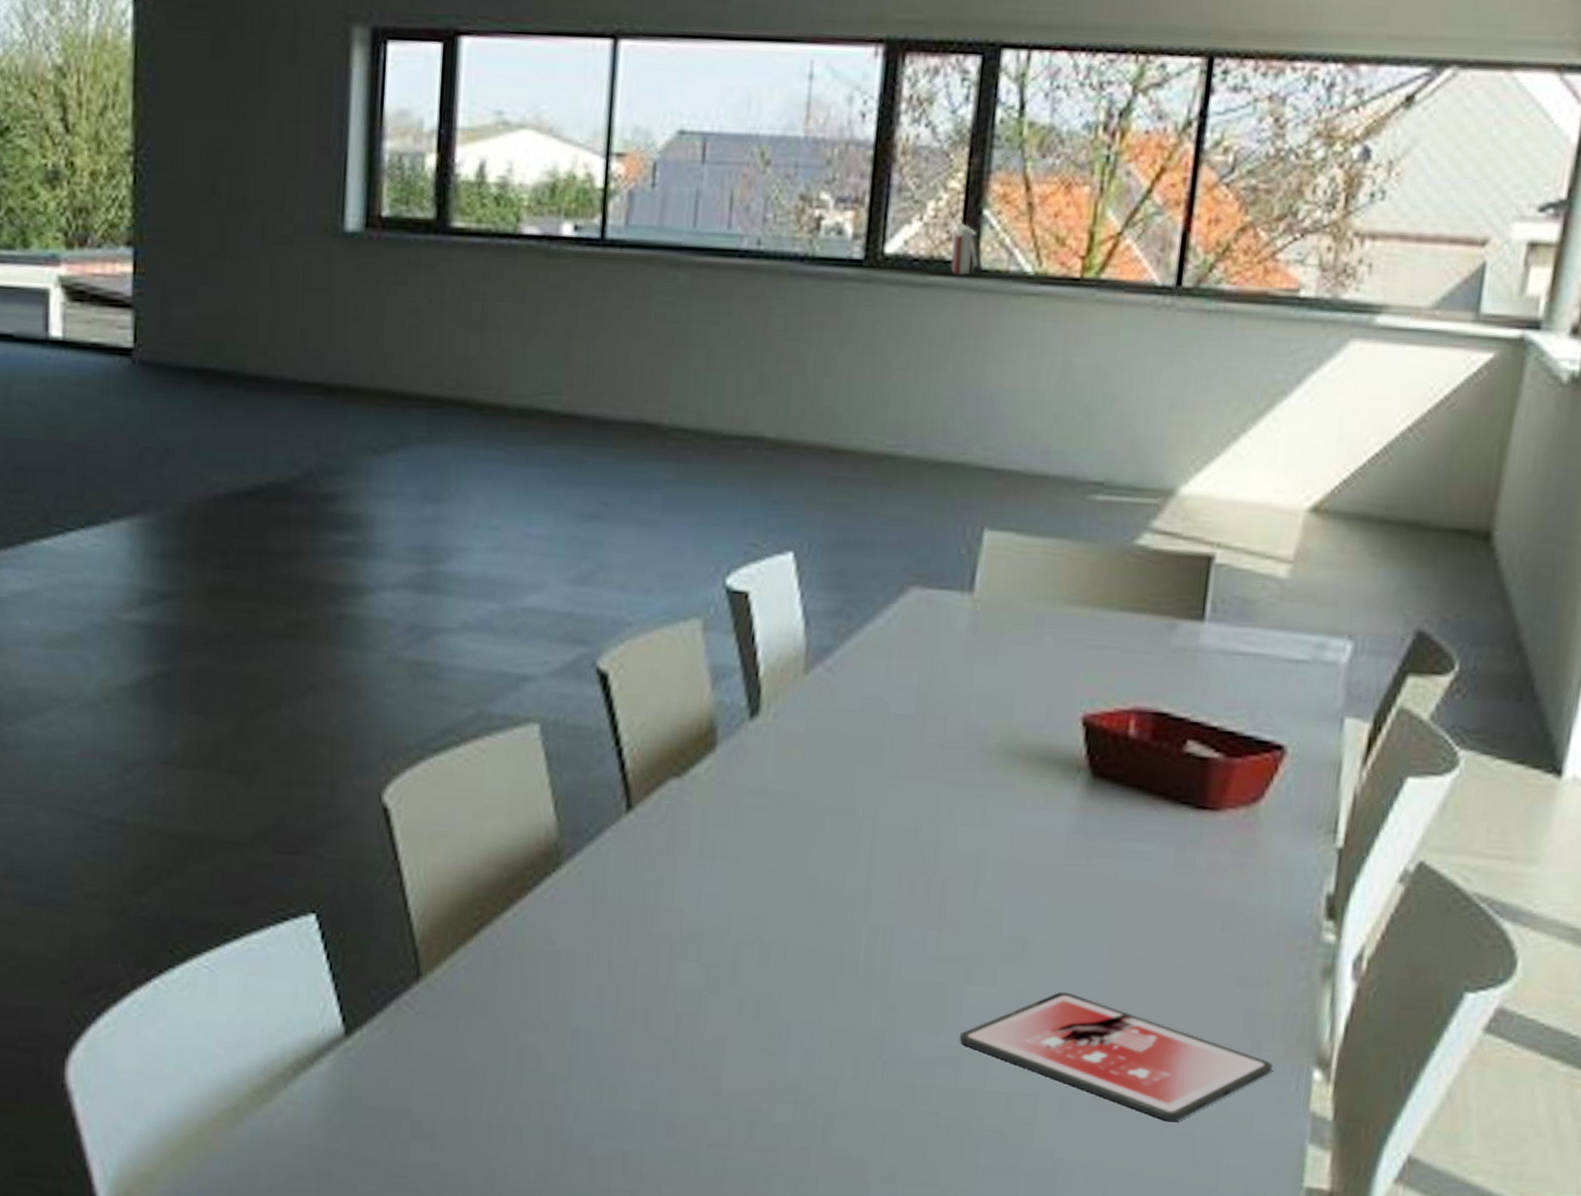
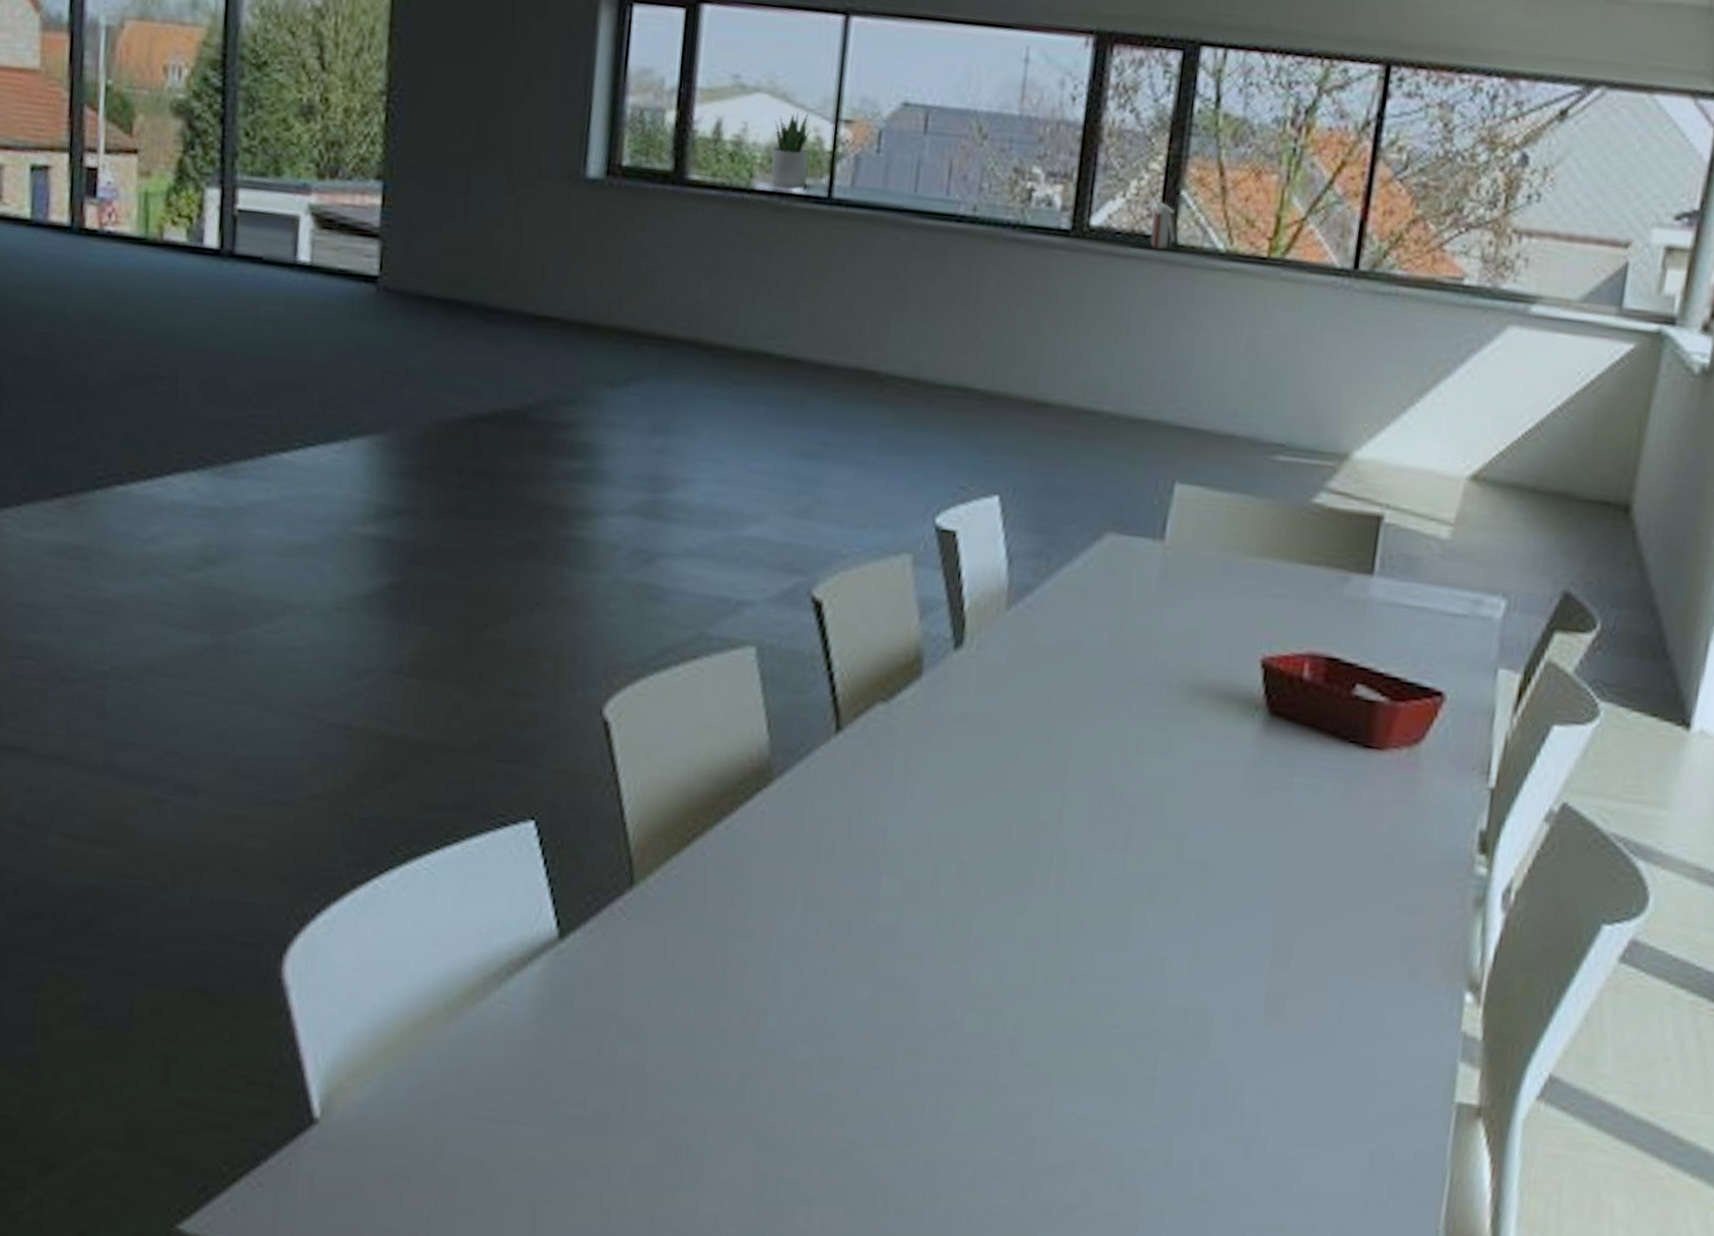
planter: none [538,147,580,232] -> present [770,111,811,189]
tablet: present [959,992,1272,1121] -> none [1141,915,1428,1038]

